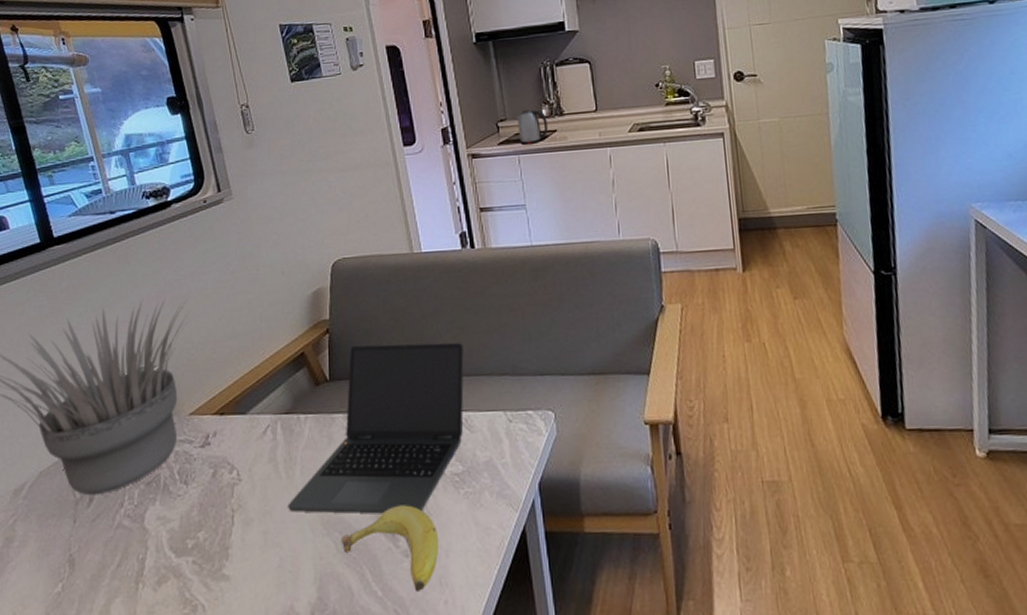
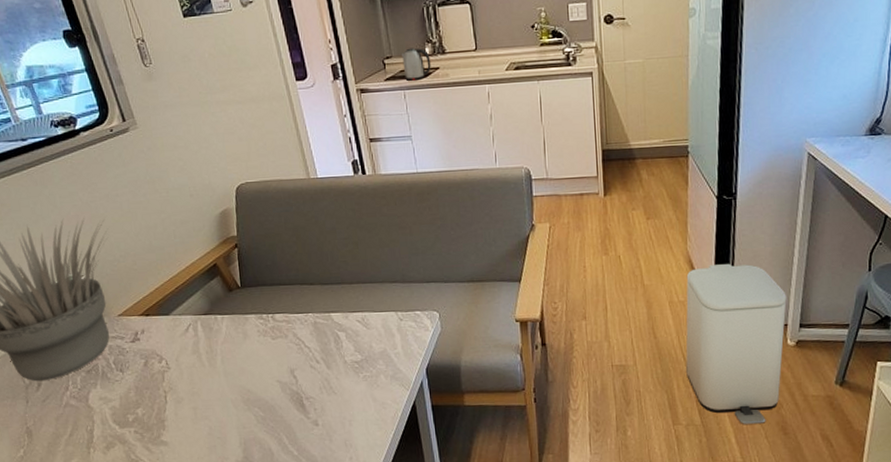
laptop: present [288,342,464,514] -> none [212,255,361,394]
fruit: present [340,505,438,591] -> none [259,386,343,451]
pedal bin: none [845,352,974,564] -> present [685,263,787,425]

